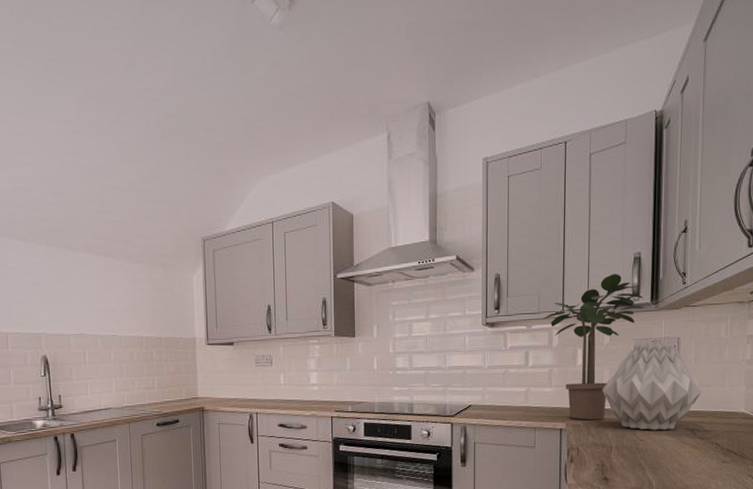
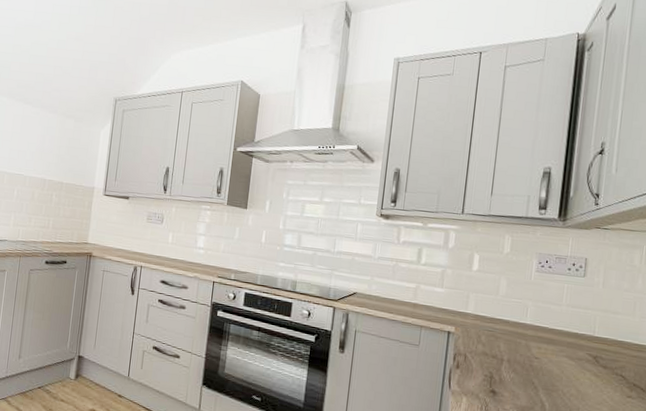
potted plant: present [543,274,644,421] -> none [440,185,551,330]
vase: present [602,343,702,431] -> none [497,258,609,352]

